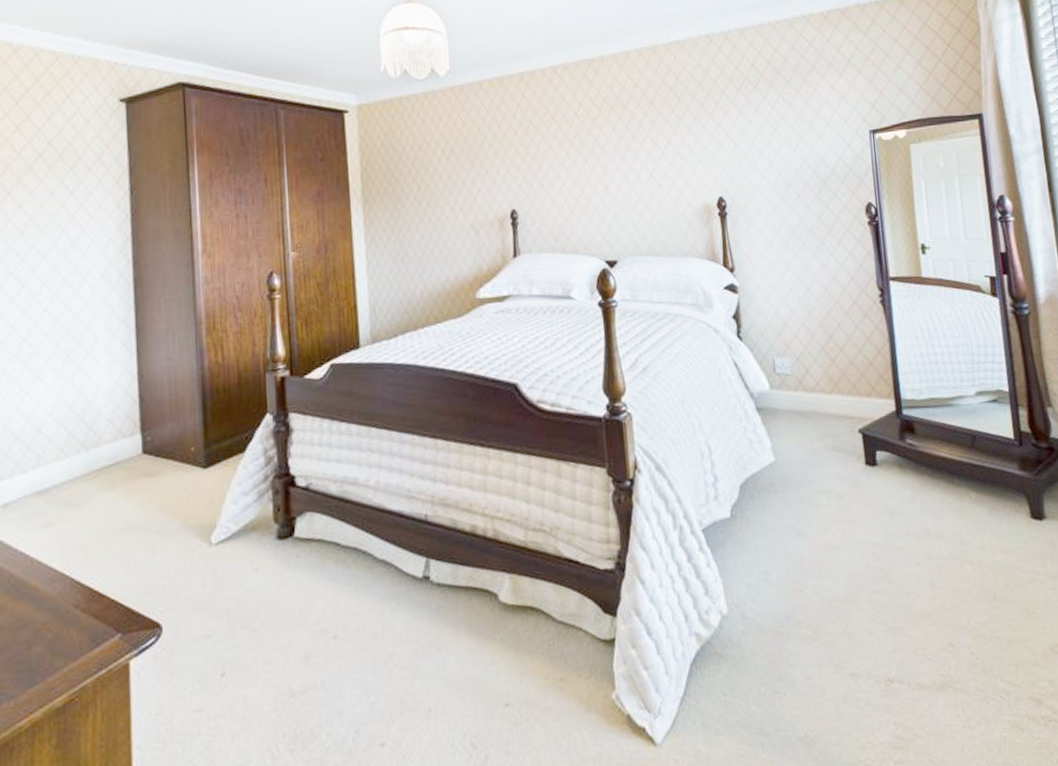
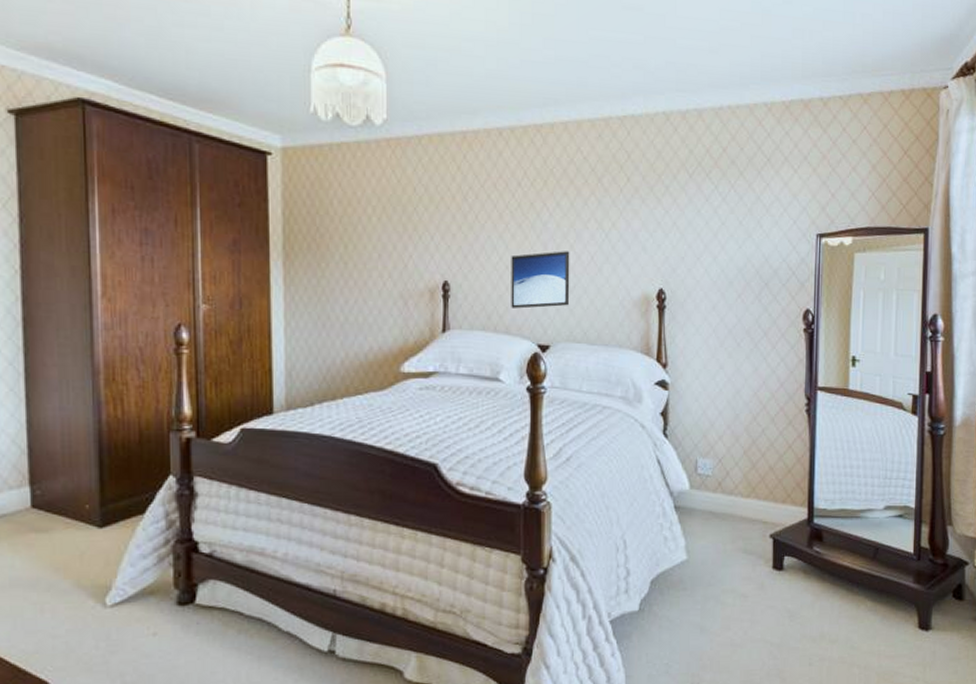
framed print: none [573,171,633,229] -> present [511,251,570,309]

